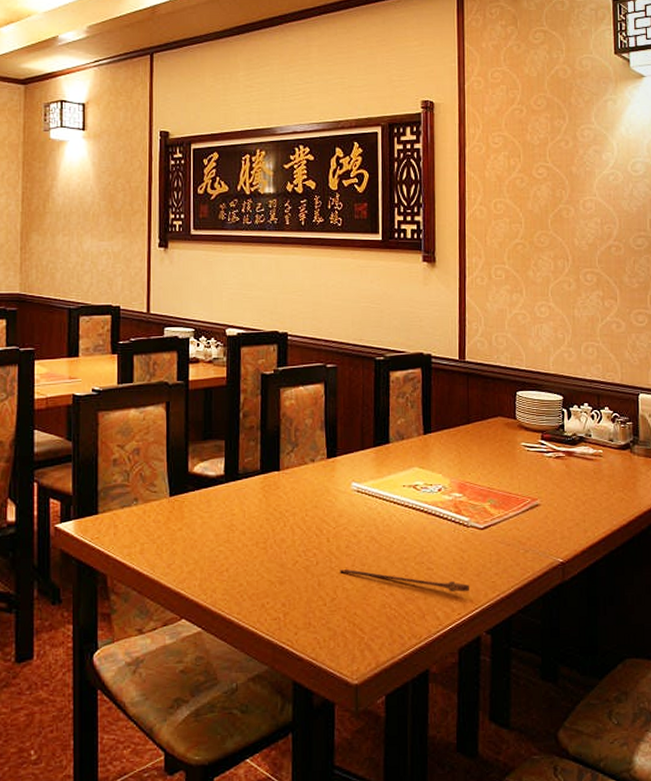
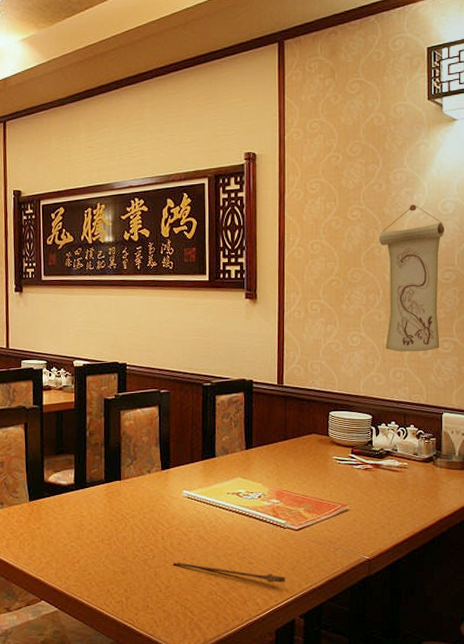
wall scroll: none [567,164,635,325] -> present [379,205,444,352]

